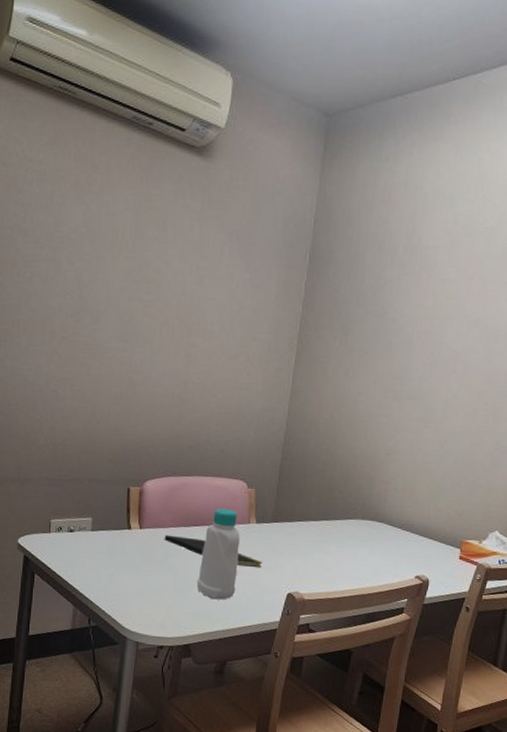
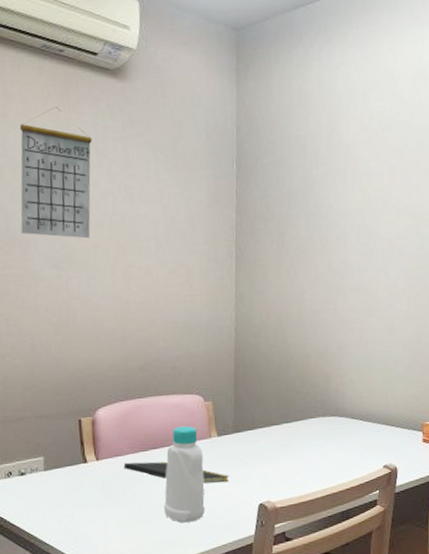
calendar: none [94,181,170,316] -> present [19,107,92,239]

